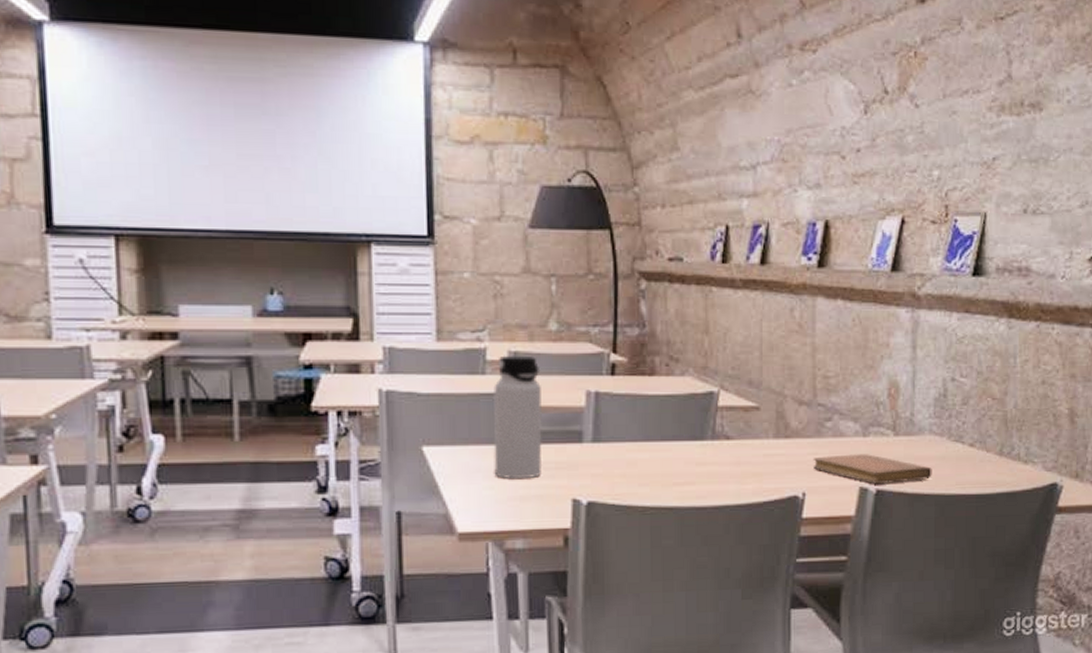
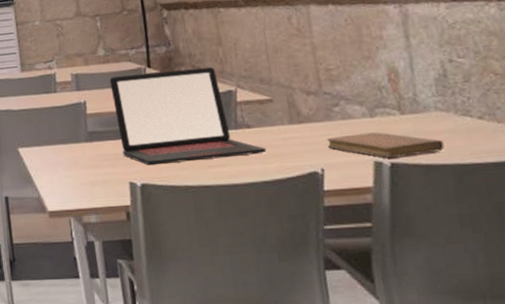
water bottle: present [493,355,543,478] -> none [63,75,105,169]
laptop: none [560,359,745,479] -> present [109,67,267,166]

